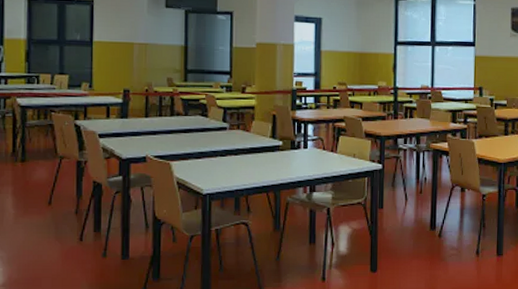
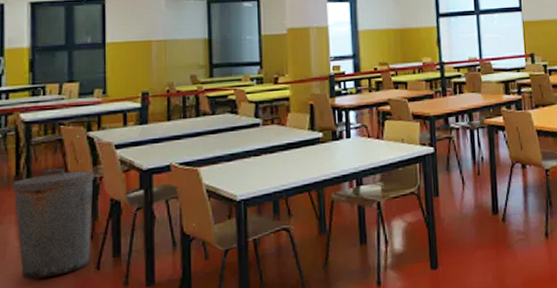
trash can: none [9,149,80,243] -> present [12,168,94,280]

